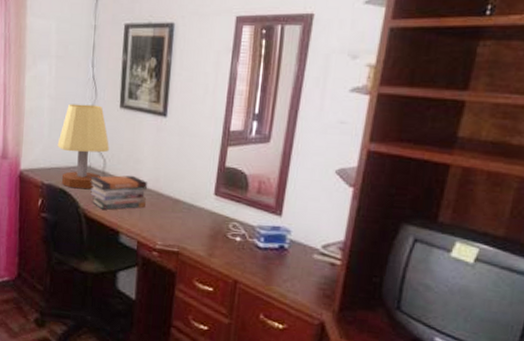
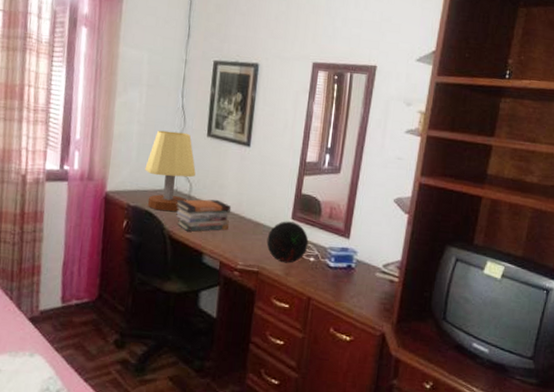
decorative orb: none [187,197,234,243] -> present [266,221,309,263]

